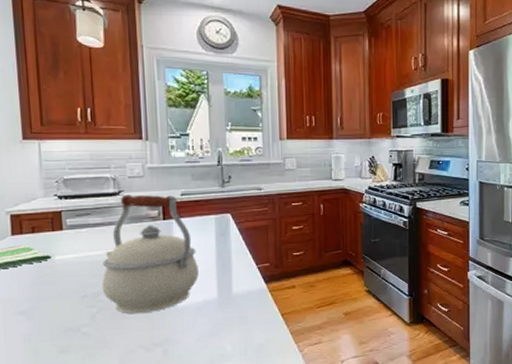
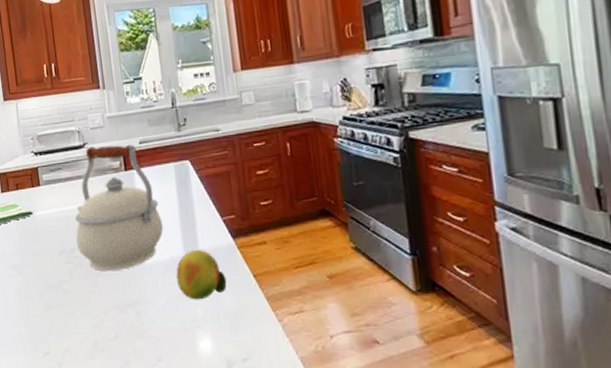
fruit: none [208,292,256,337] -> present [176,249,227,300]

